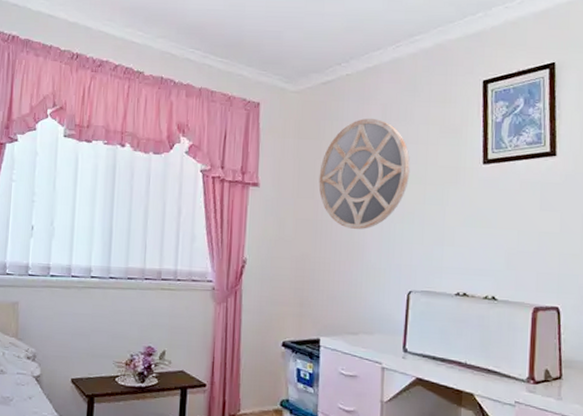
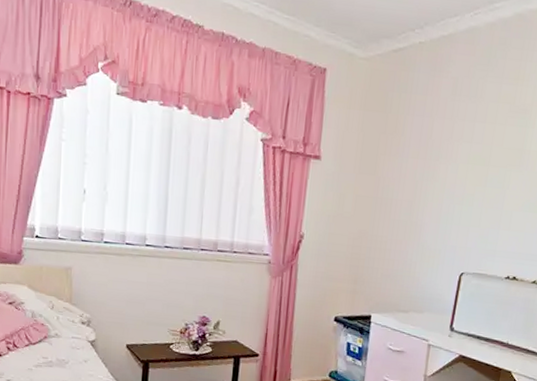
home mirror: present [318,119,411,229] -> none [381,92,476,209]

